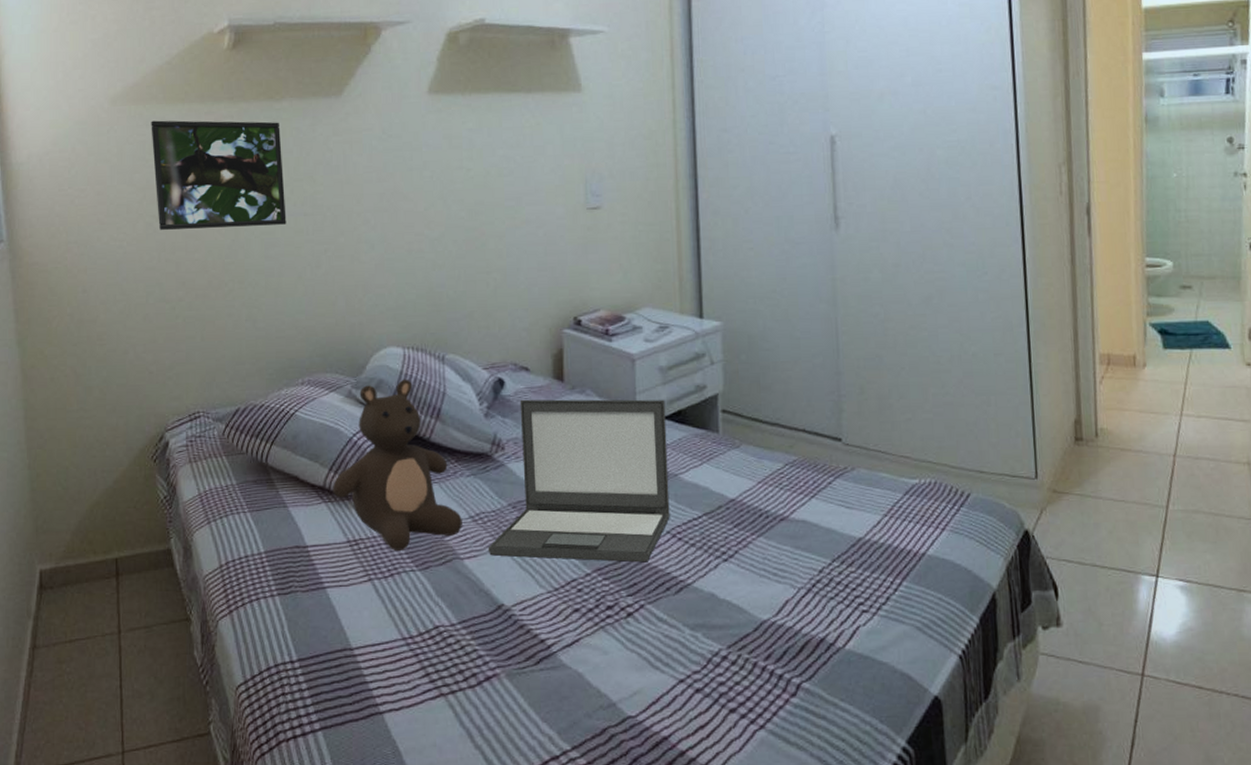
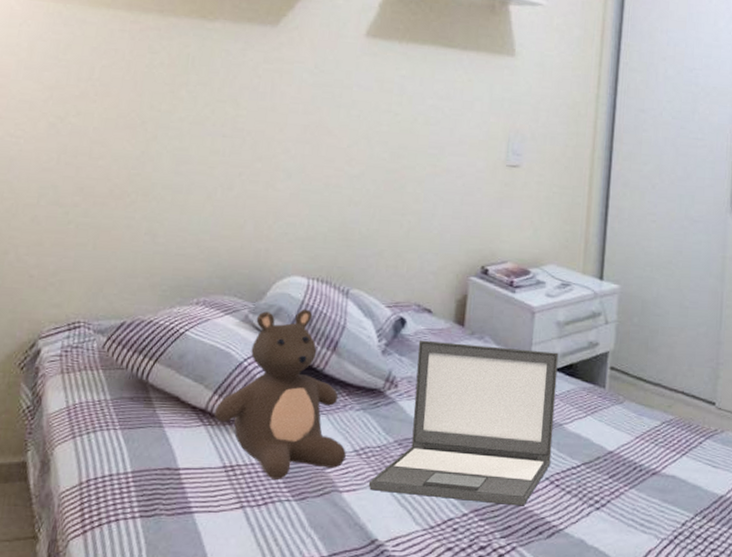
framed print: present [151,120,287,230] -> none [62,21,210,143]

